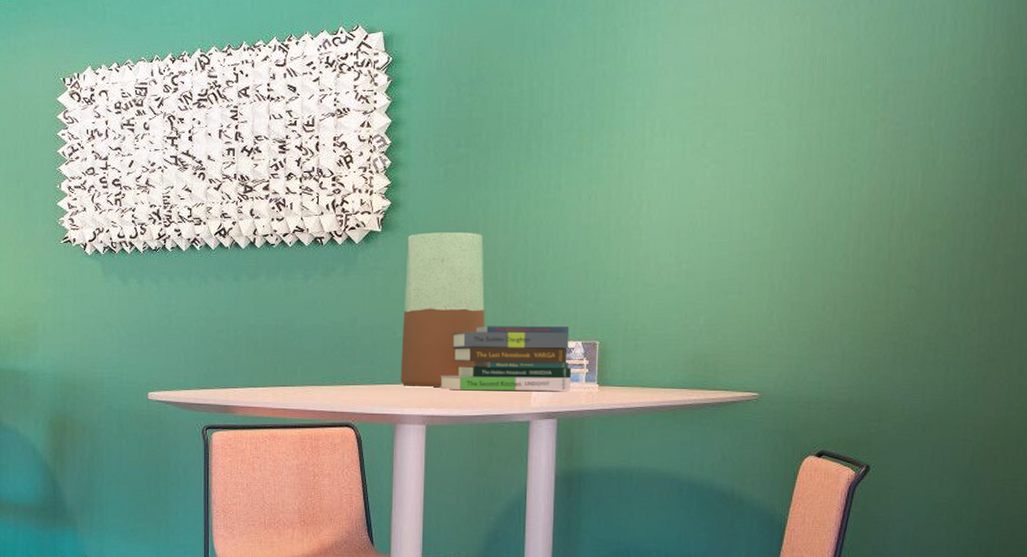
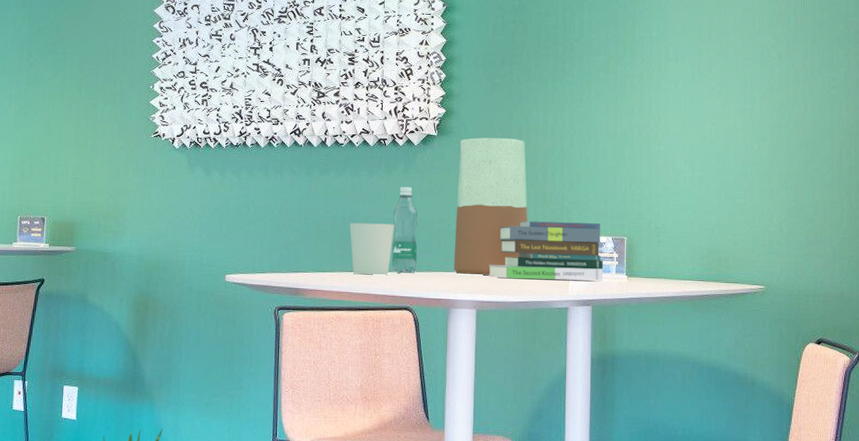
dixie cup: none [283,332,333,390] -> present [349,222,394,275]
bottle: none [331,290,360,387] -> present [392,186,418,273]

